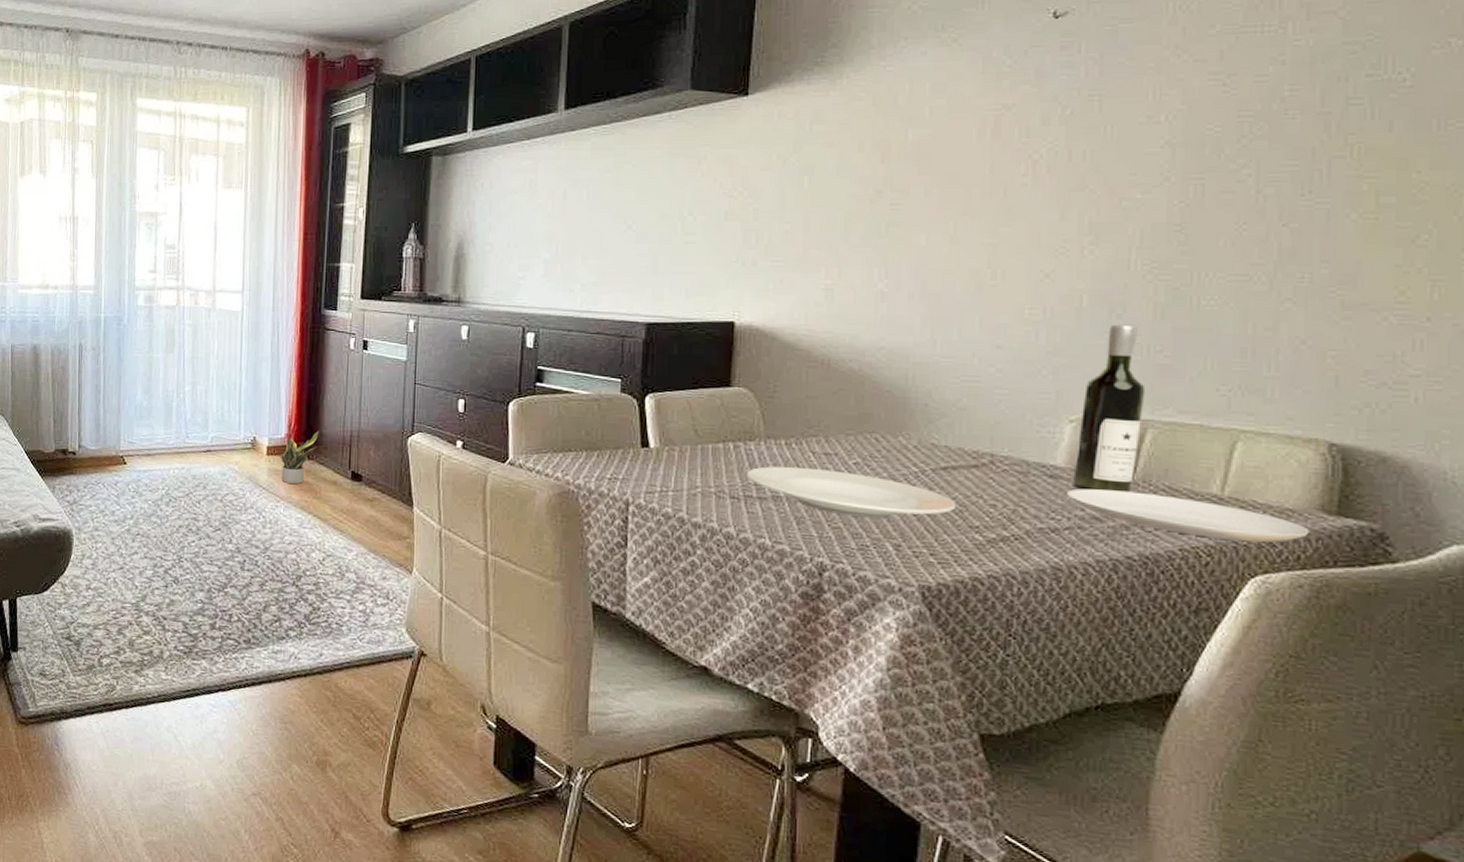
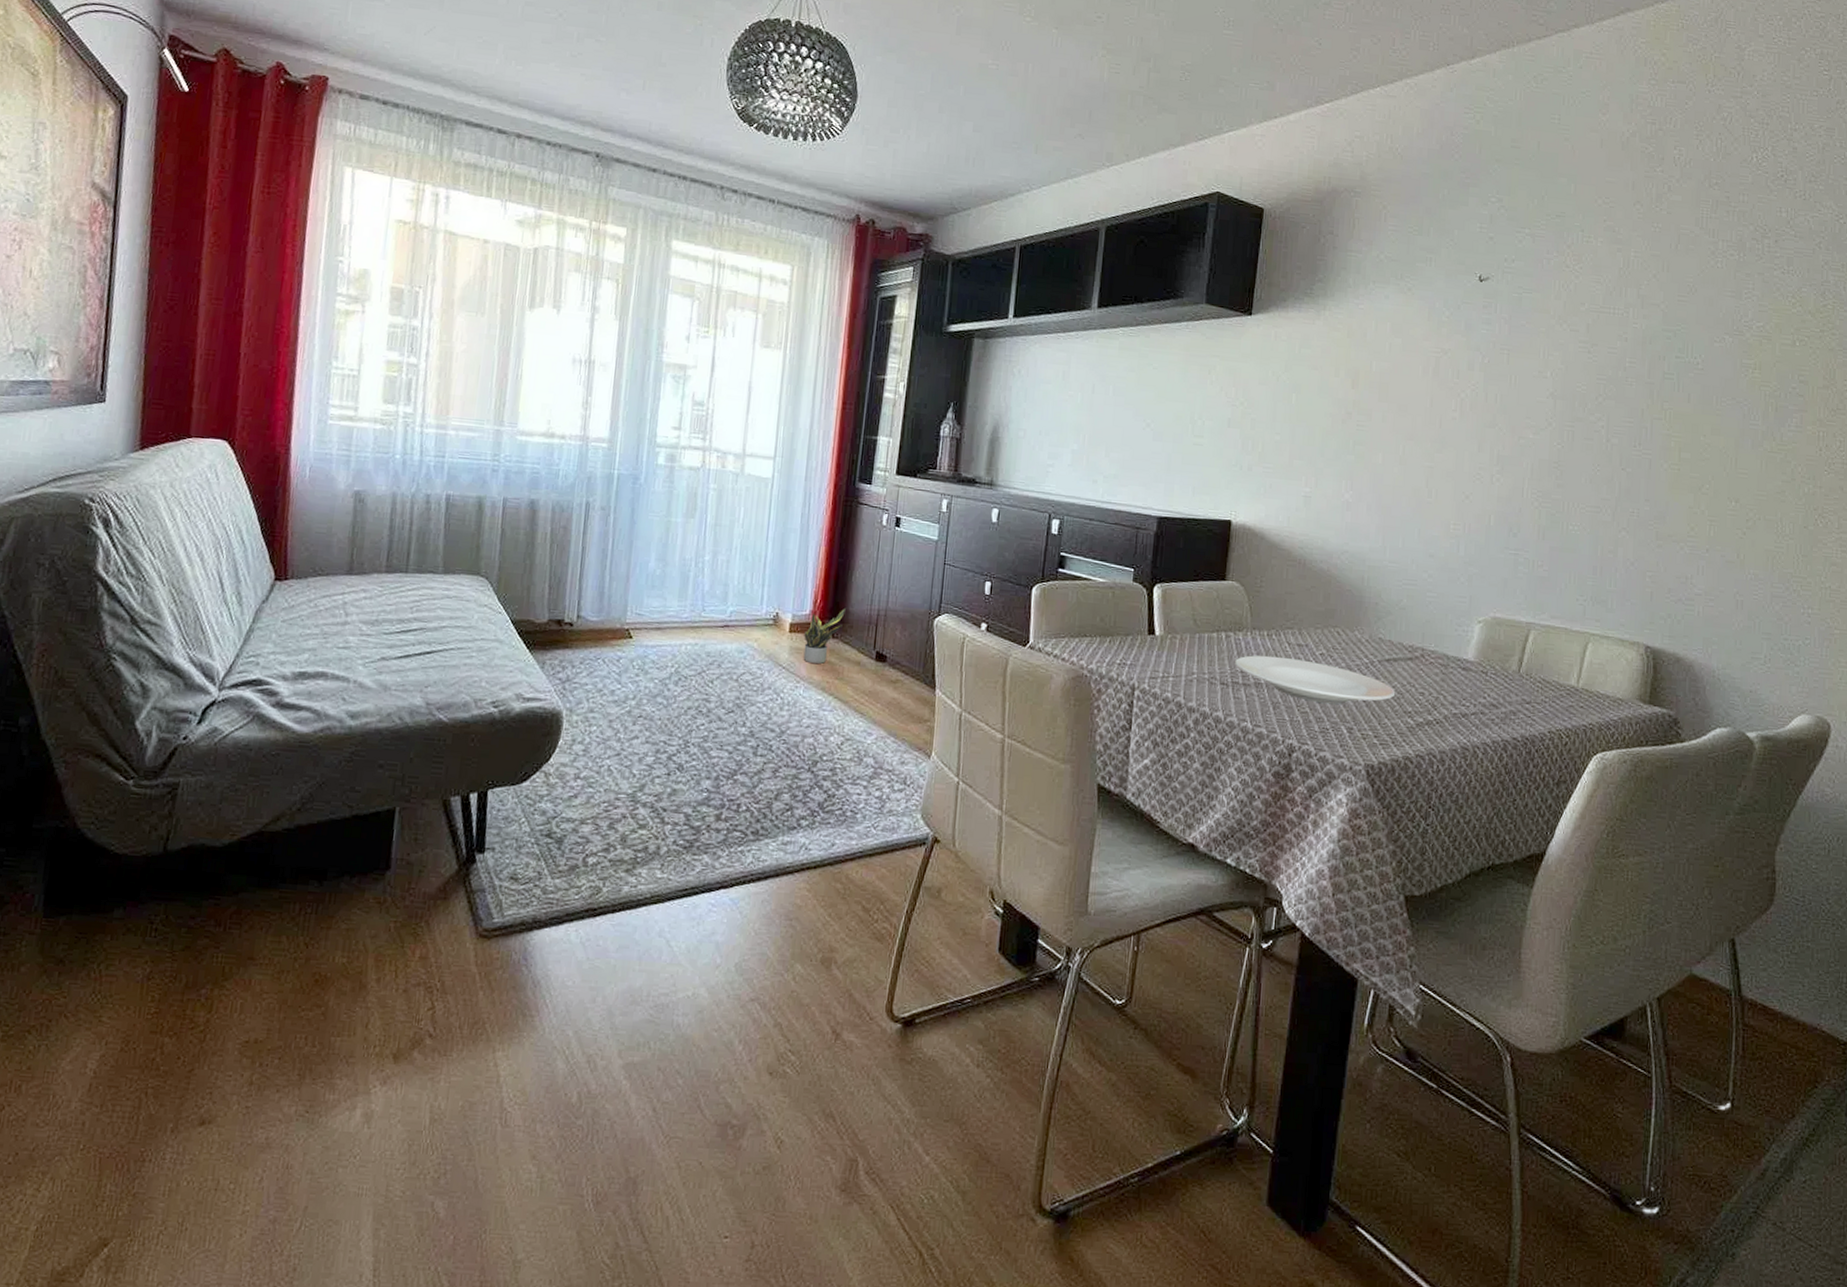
plate: present [1066,488,1310,543] -> none [1473,679,1632,726]
bottle: present [1071,324,1146,493] -> none [1478,541,1531,684]

